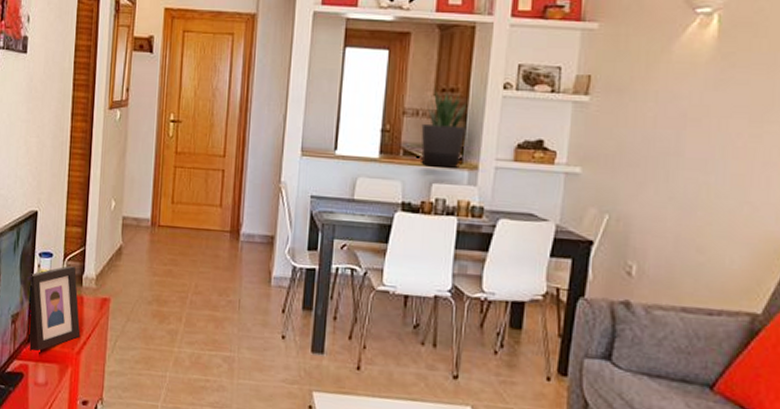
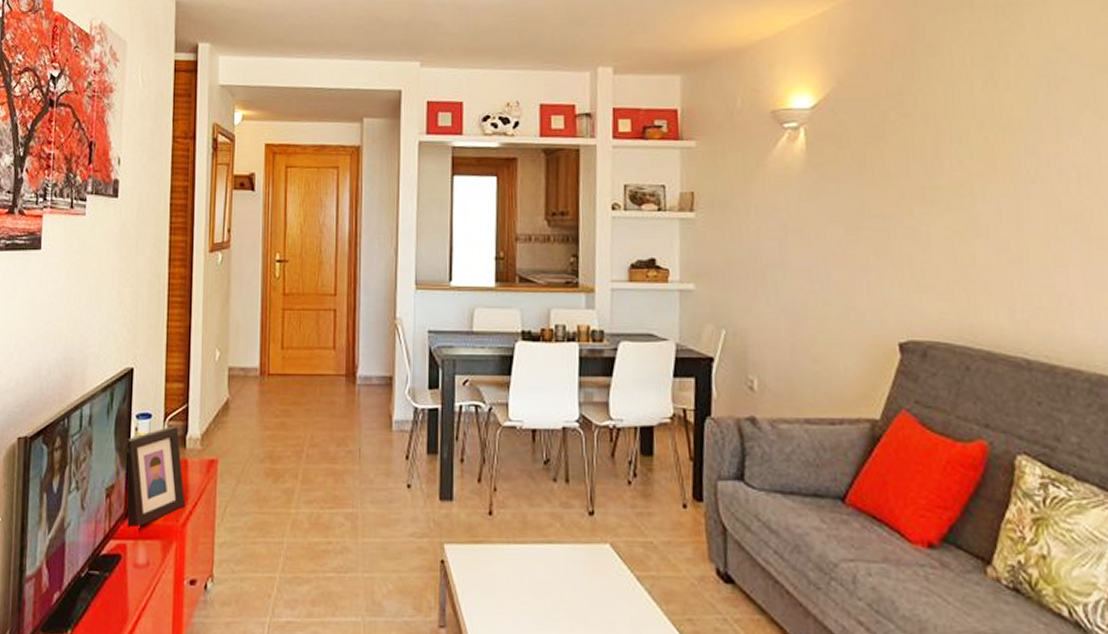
planter: present [421,88,466,169] -> none [535,212,580,294]

